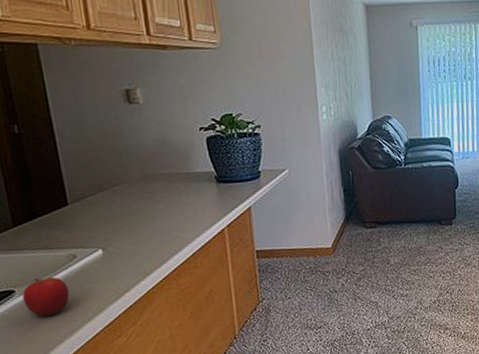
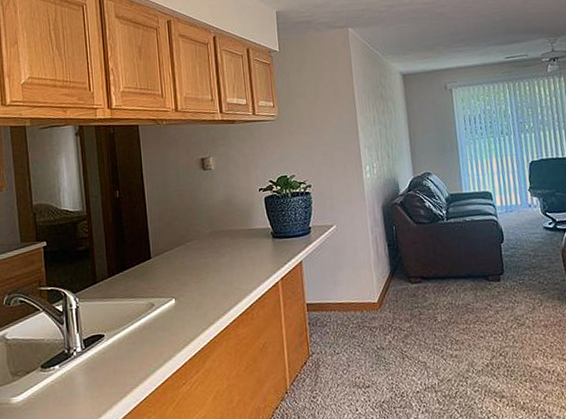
fruit: present [22,277,70,317] -> none [110,323,147,361]

